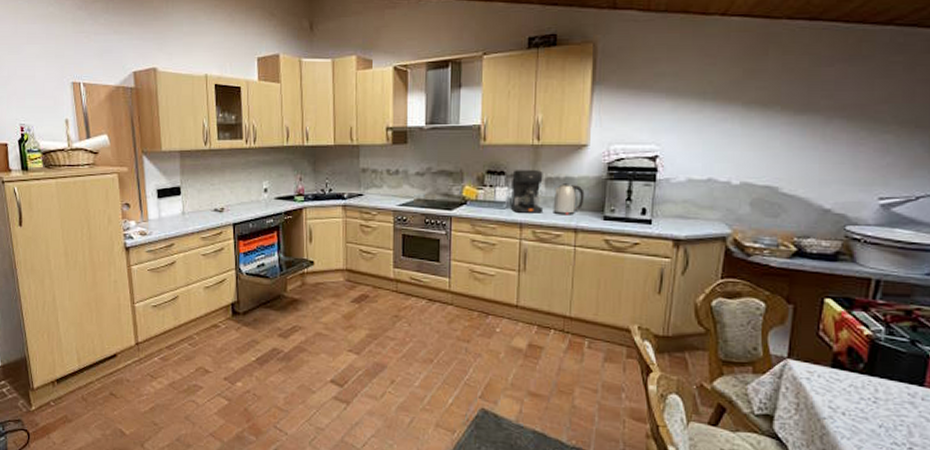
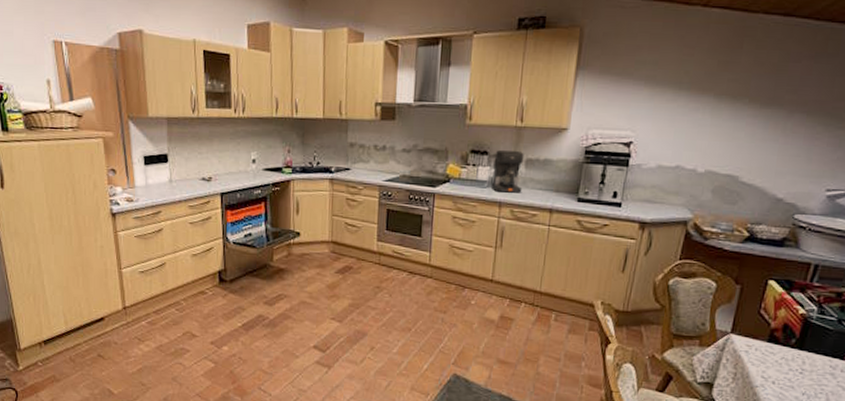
kettle: present [553,183,585,215] -> none [530,165,562,196]

